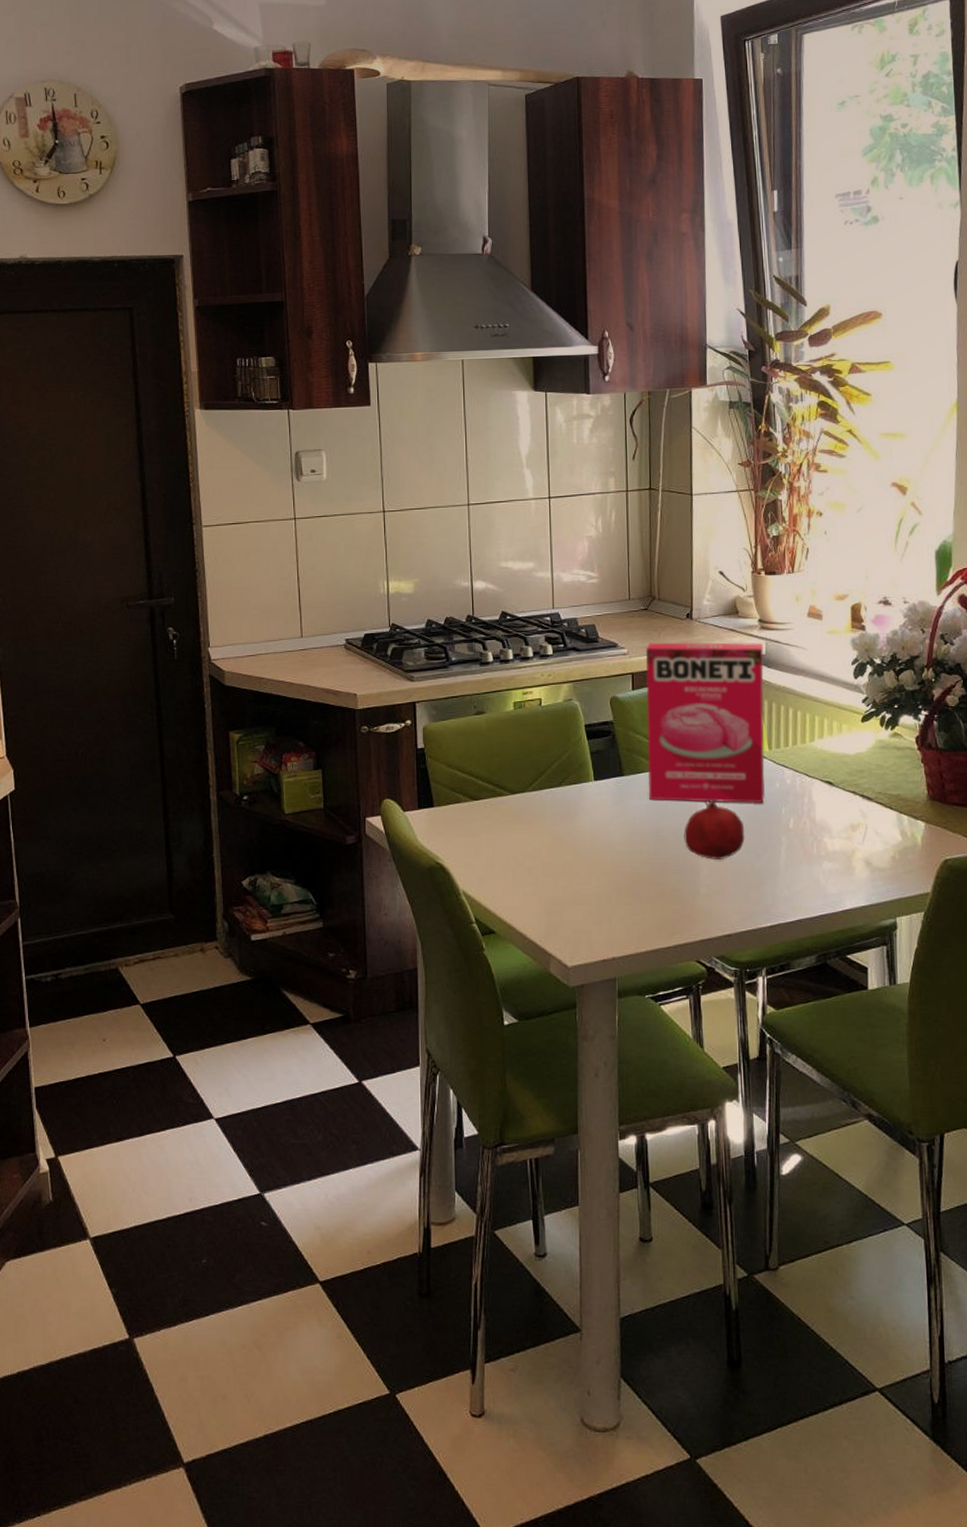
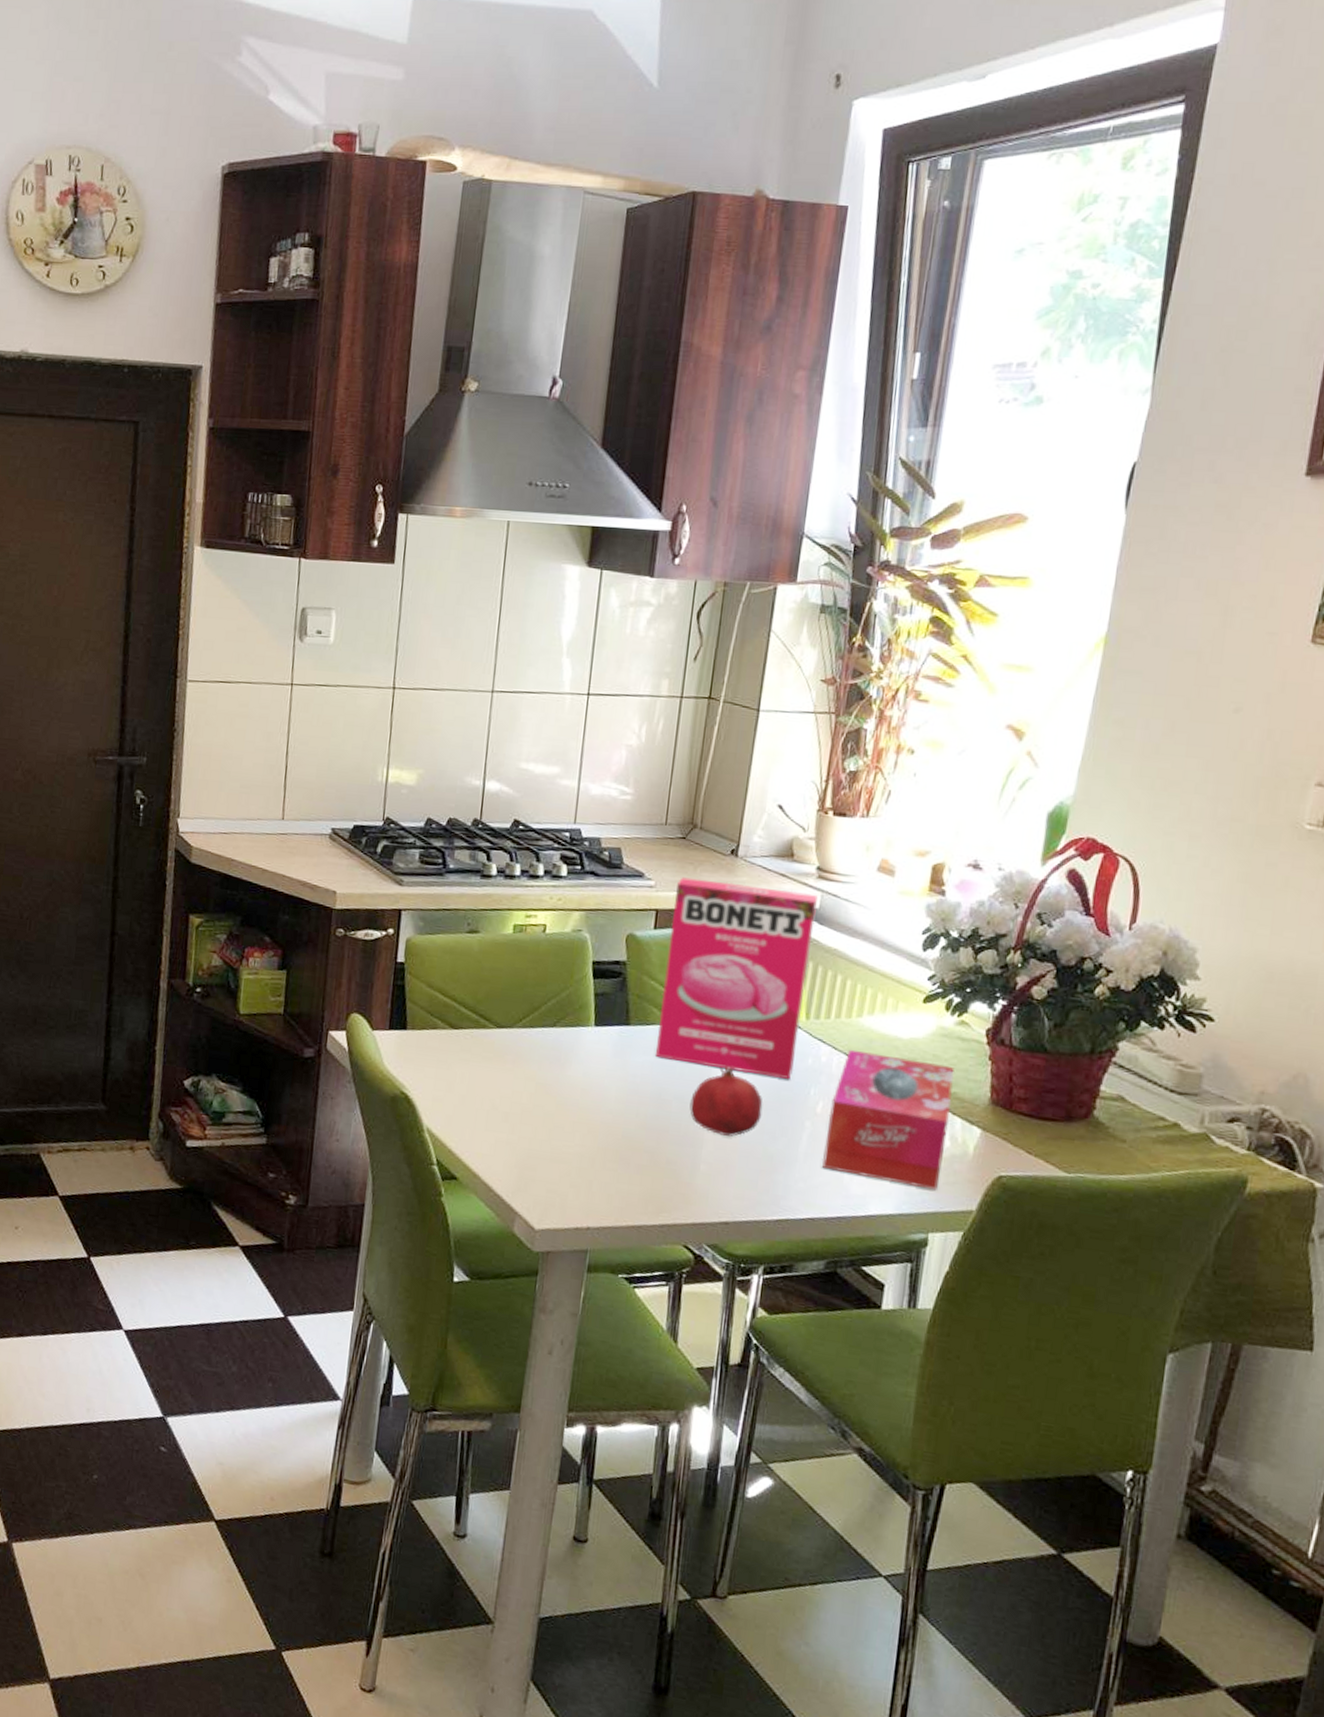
tissue box: none [800,770,899,880] -> present [822,1049,955,1191]

